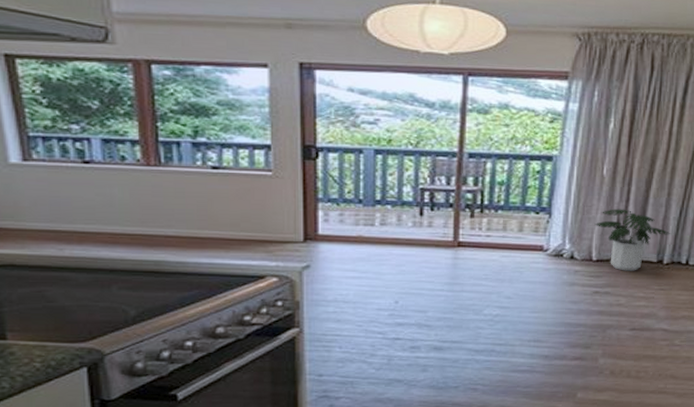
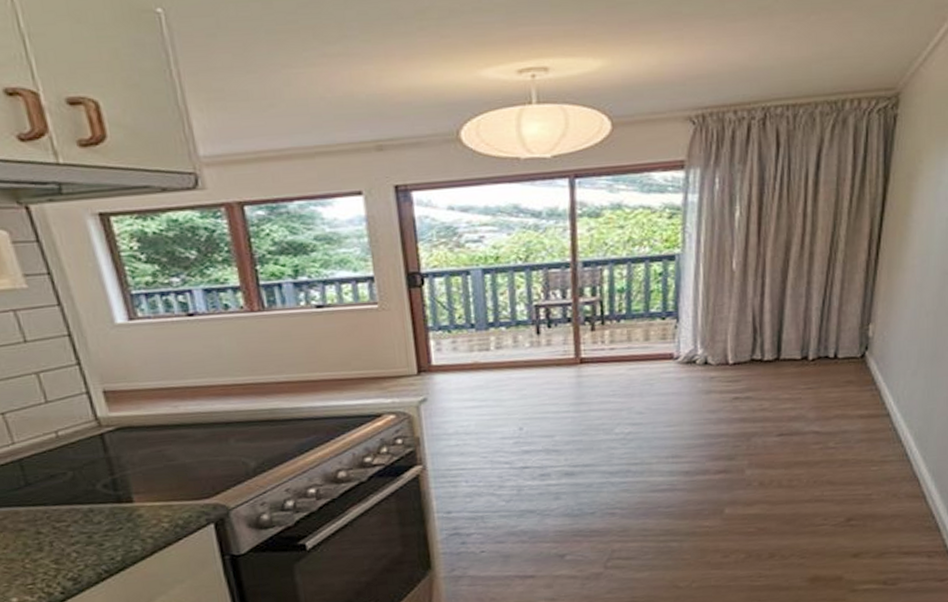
potted plant: present [594,208,672,271] -> none [728,304,815,372]

